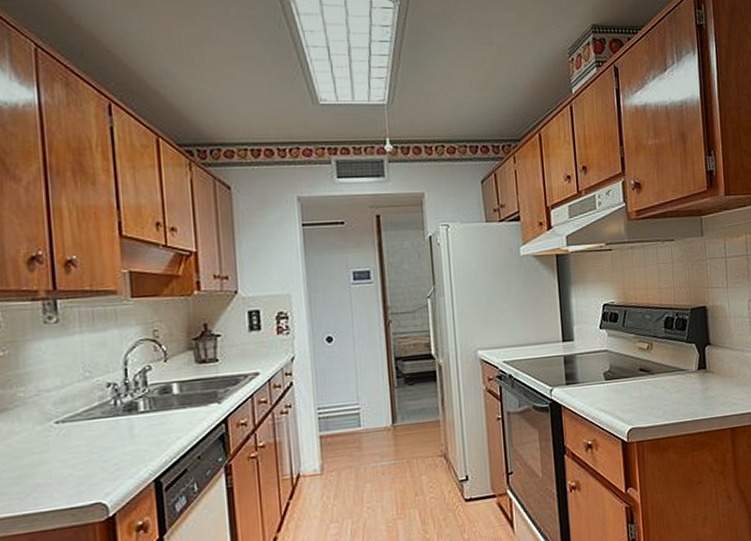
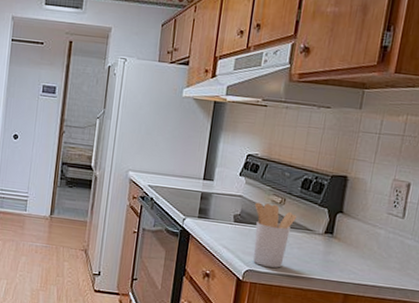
utensil holder: none [623,351,667,421] -> present [253,202,296,268]

